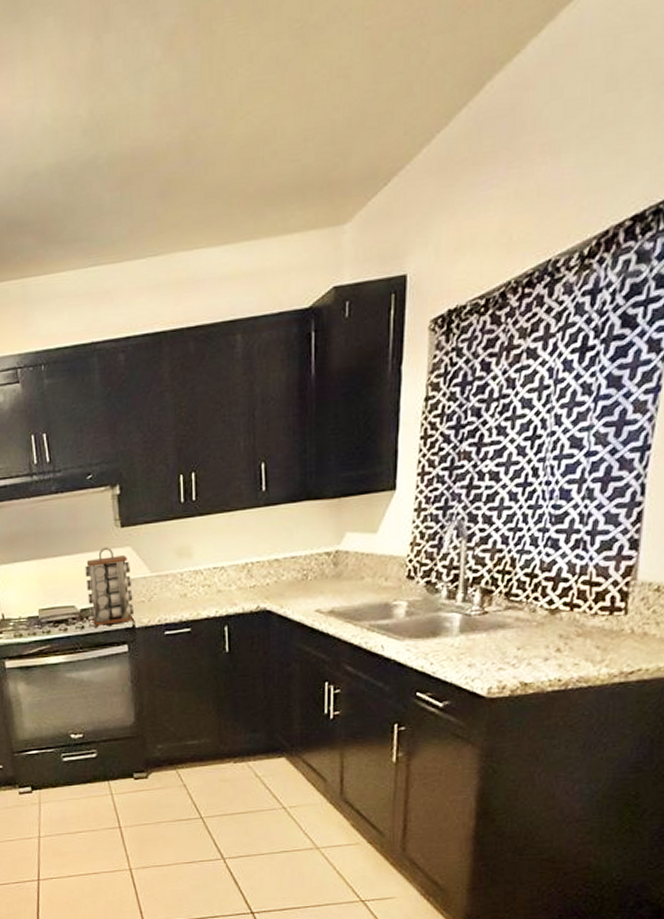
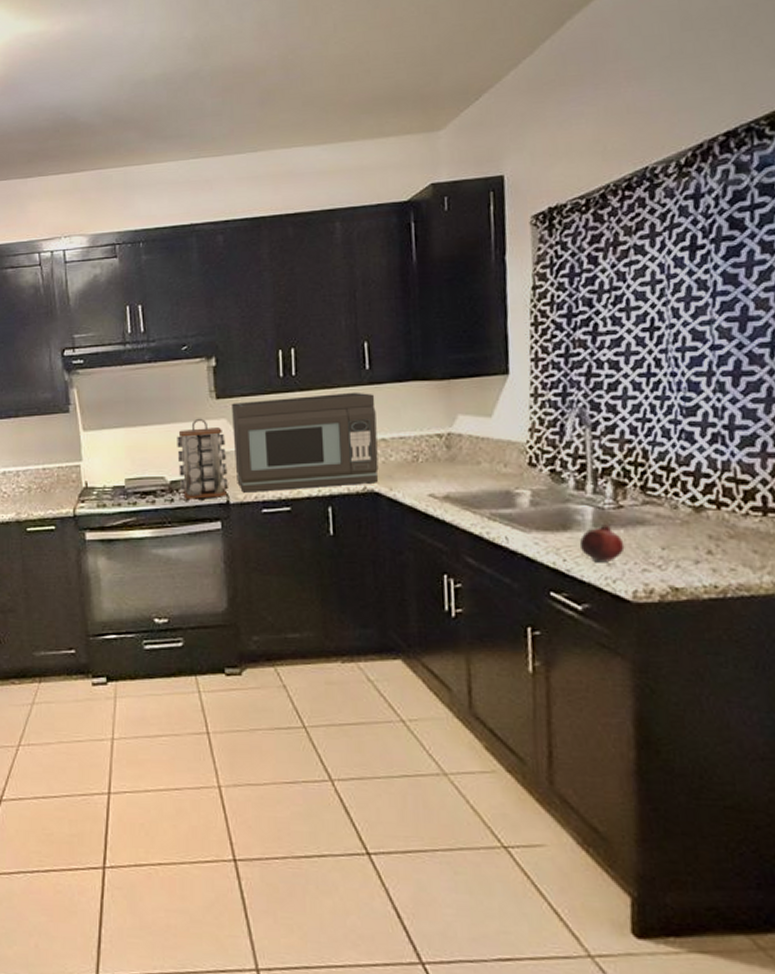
microwave: none [136,514,271,617] -> present [232,392,379,493]
fruit: none [446,628,485,665] -> present [579,523,625,563]

